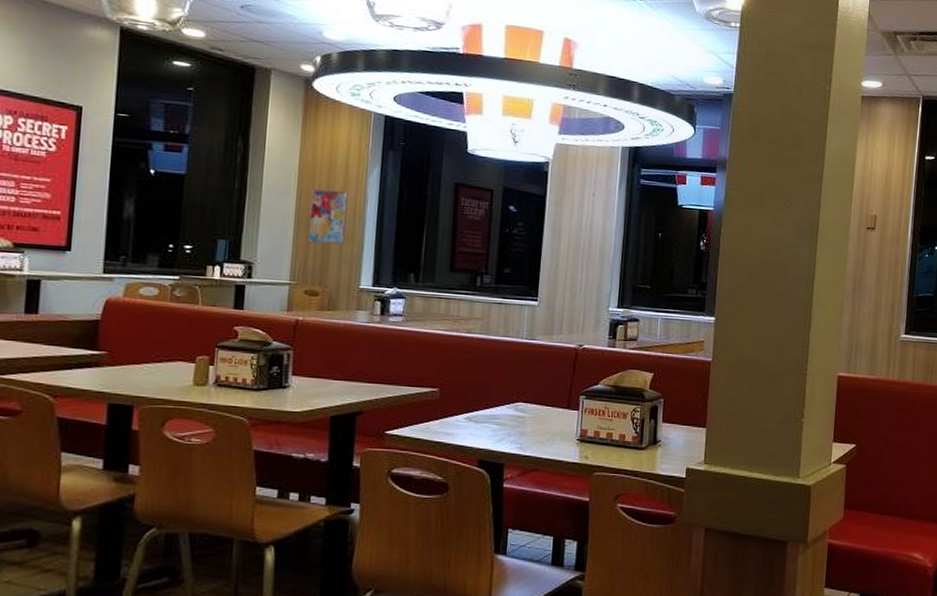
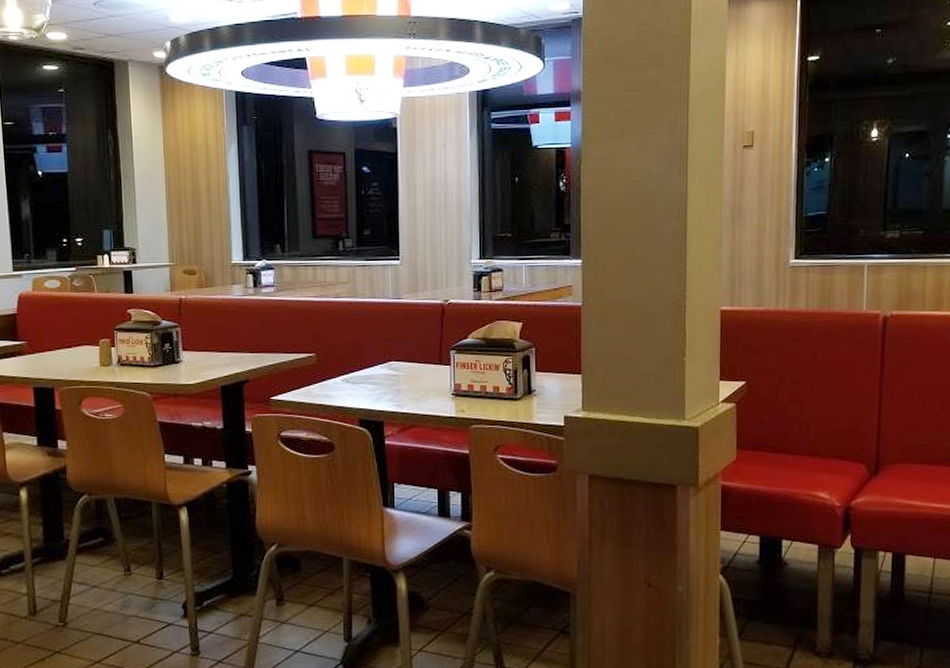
wall art: present [307,189,348,245] -> none [178,170,213,224]

